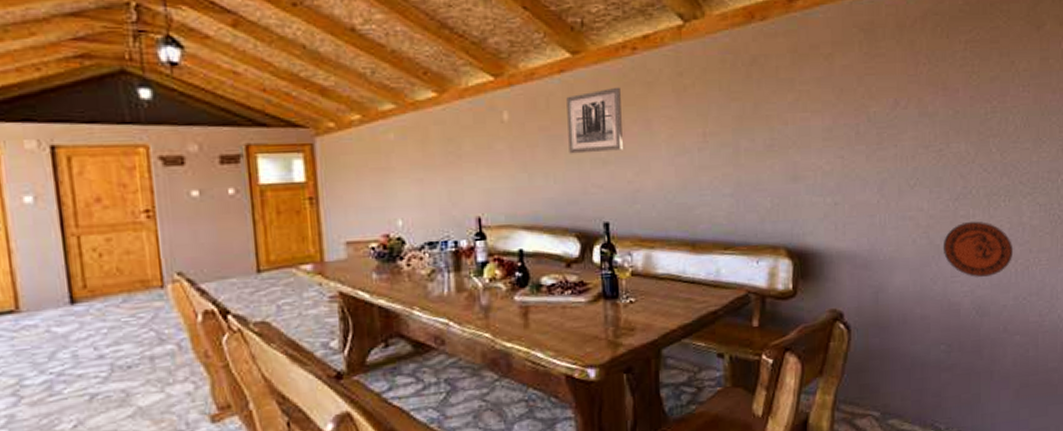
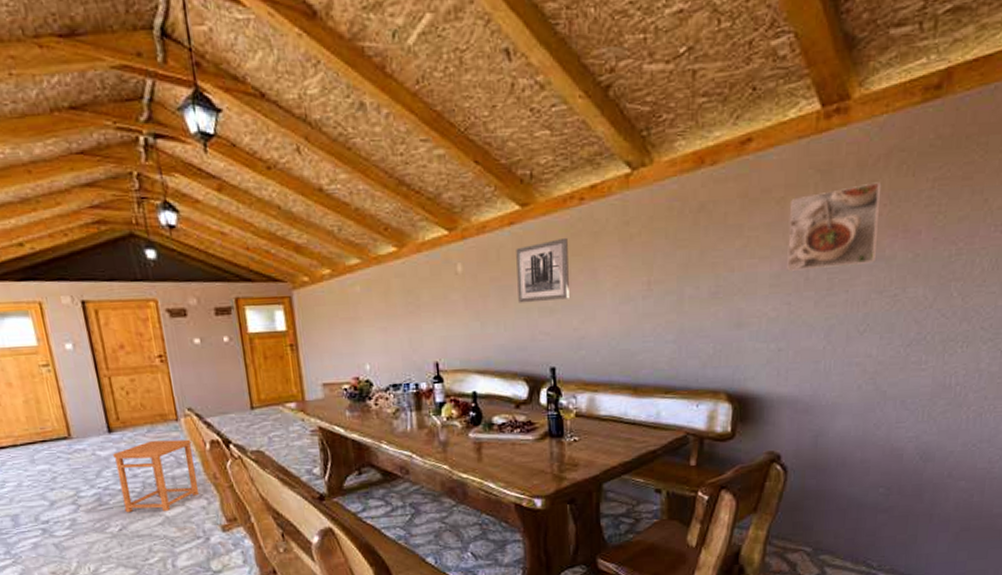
side table: none [74,310,185,404] -> present [113,439,200,513]
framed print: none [837,42,921,126] -> present [787,182,882,272]
decorative plate: present [943,221,1014,277] -> none [889,367,967,423]

